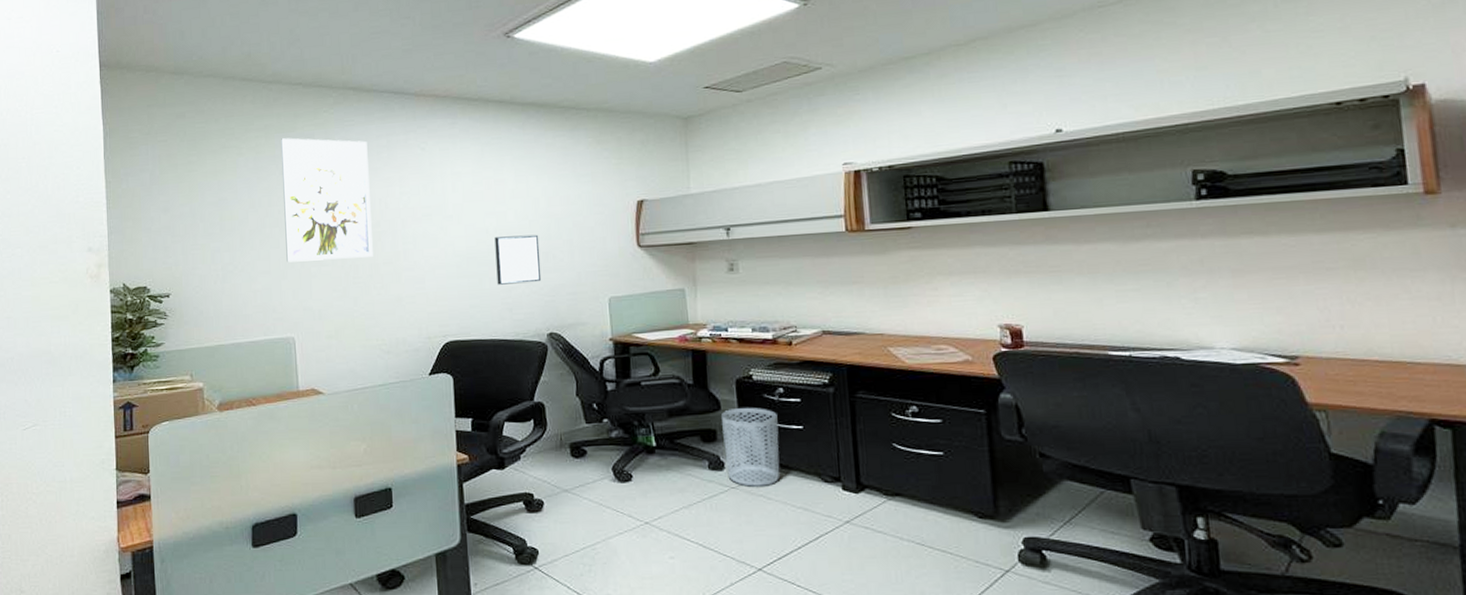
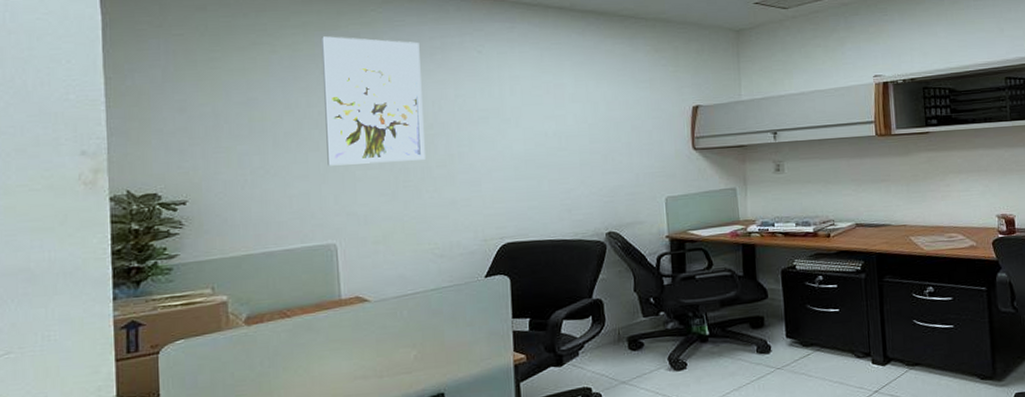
wall art: present [494,234,542,285] -> none [554,137,601,187]
waste bin: present [722,408,780,487] -> none [769,294,819,367]

